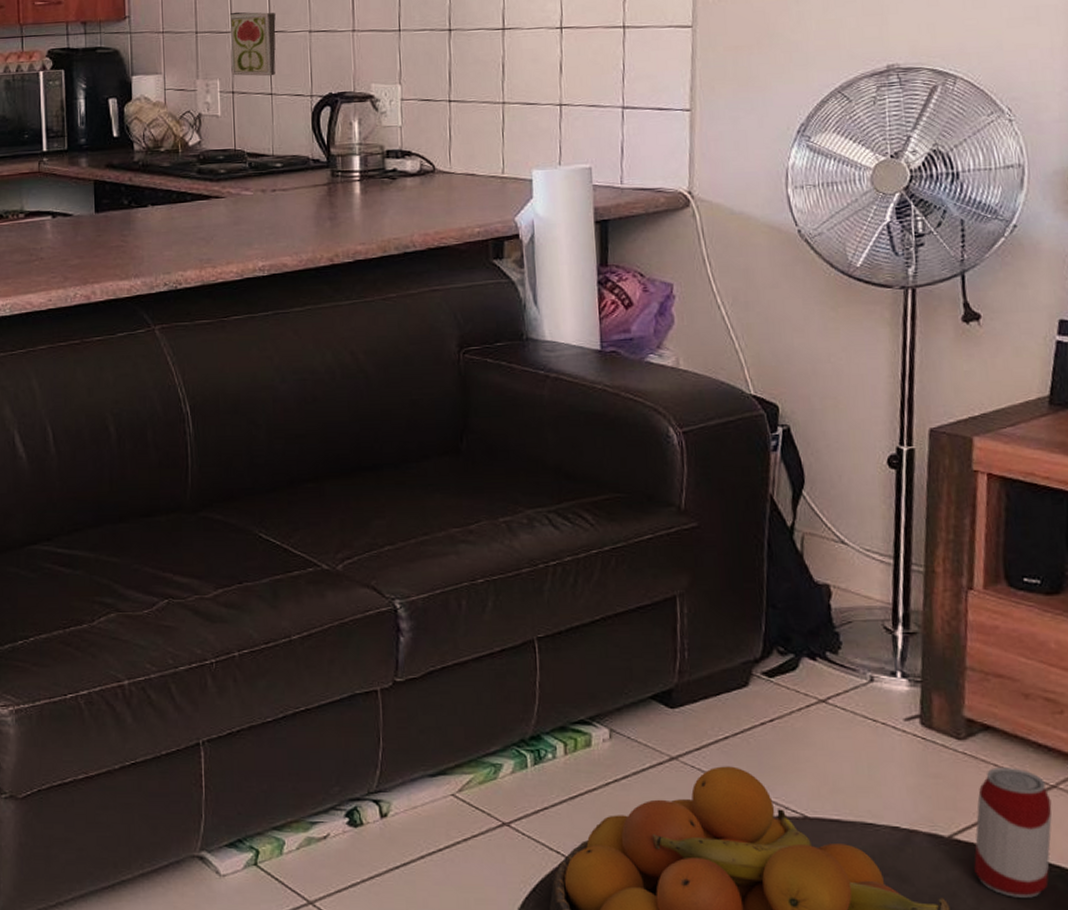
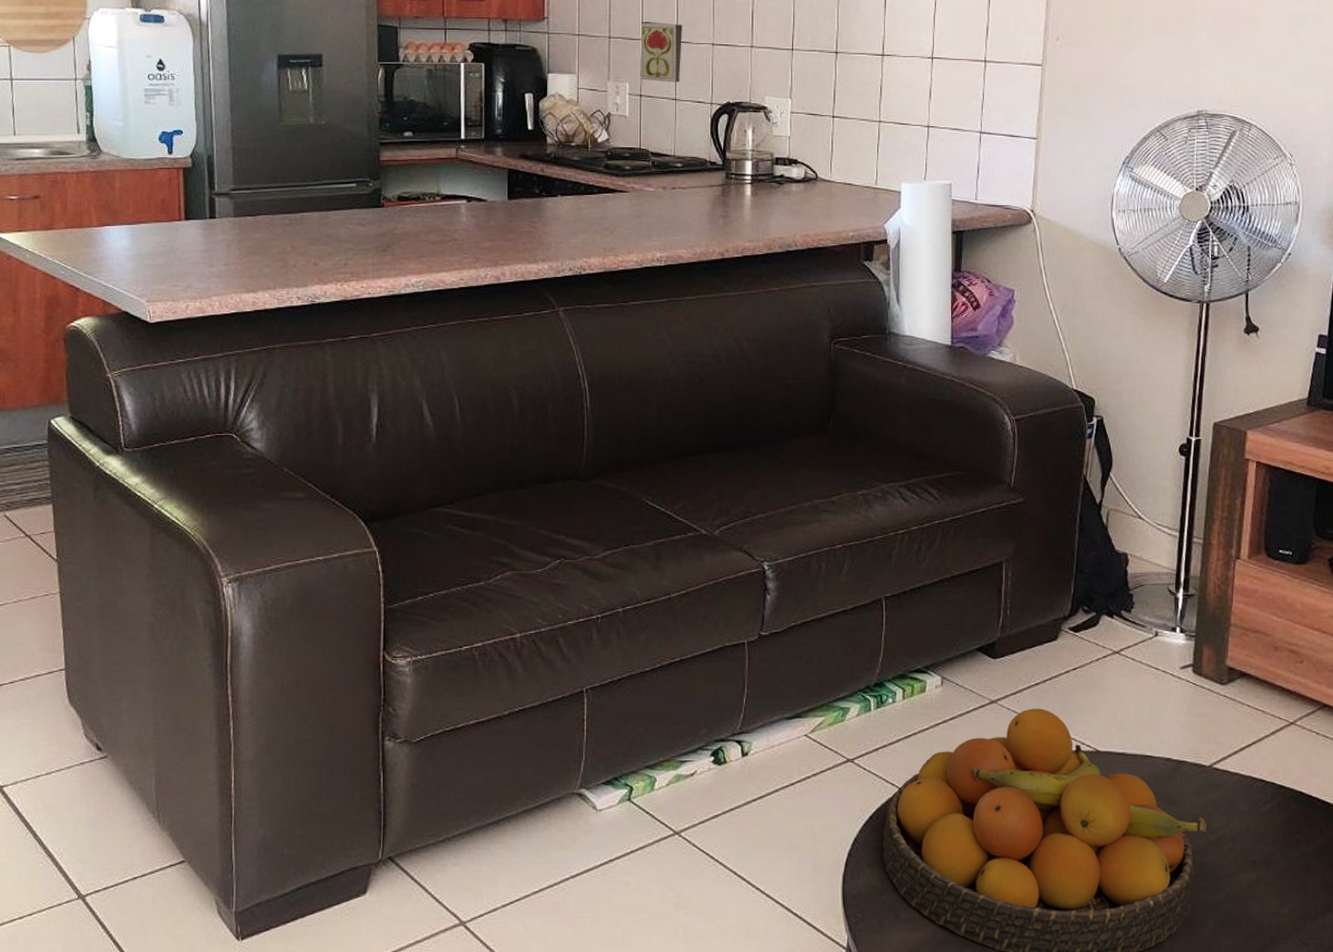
beverage can: present [974,766,1052,898] -> none [1227,707,1290,815]

